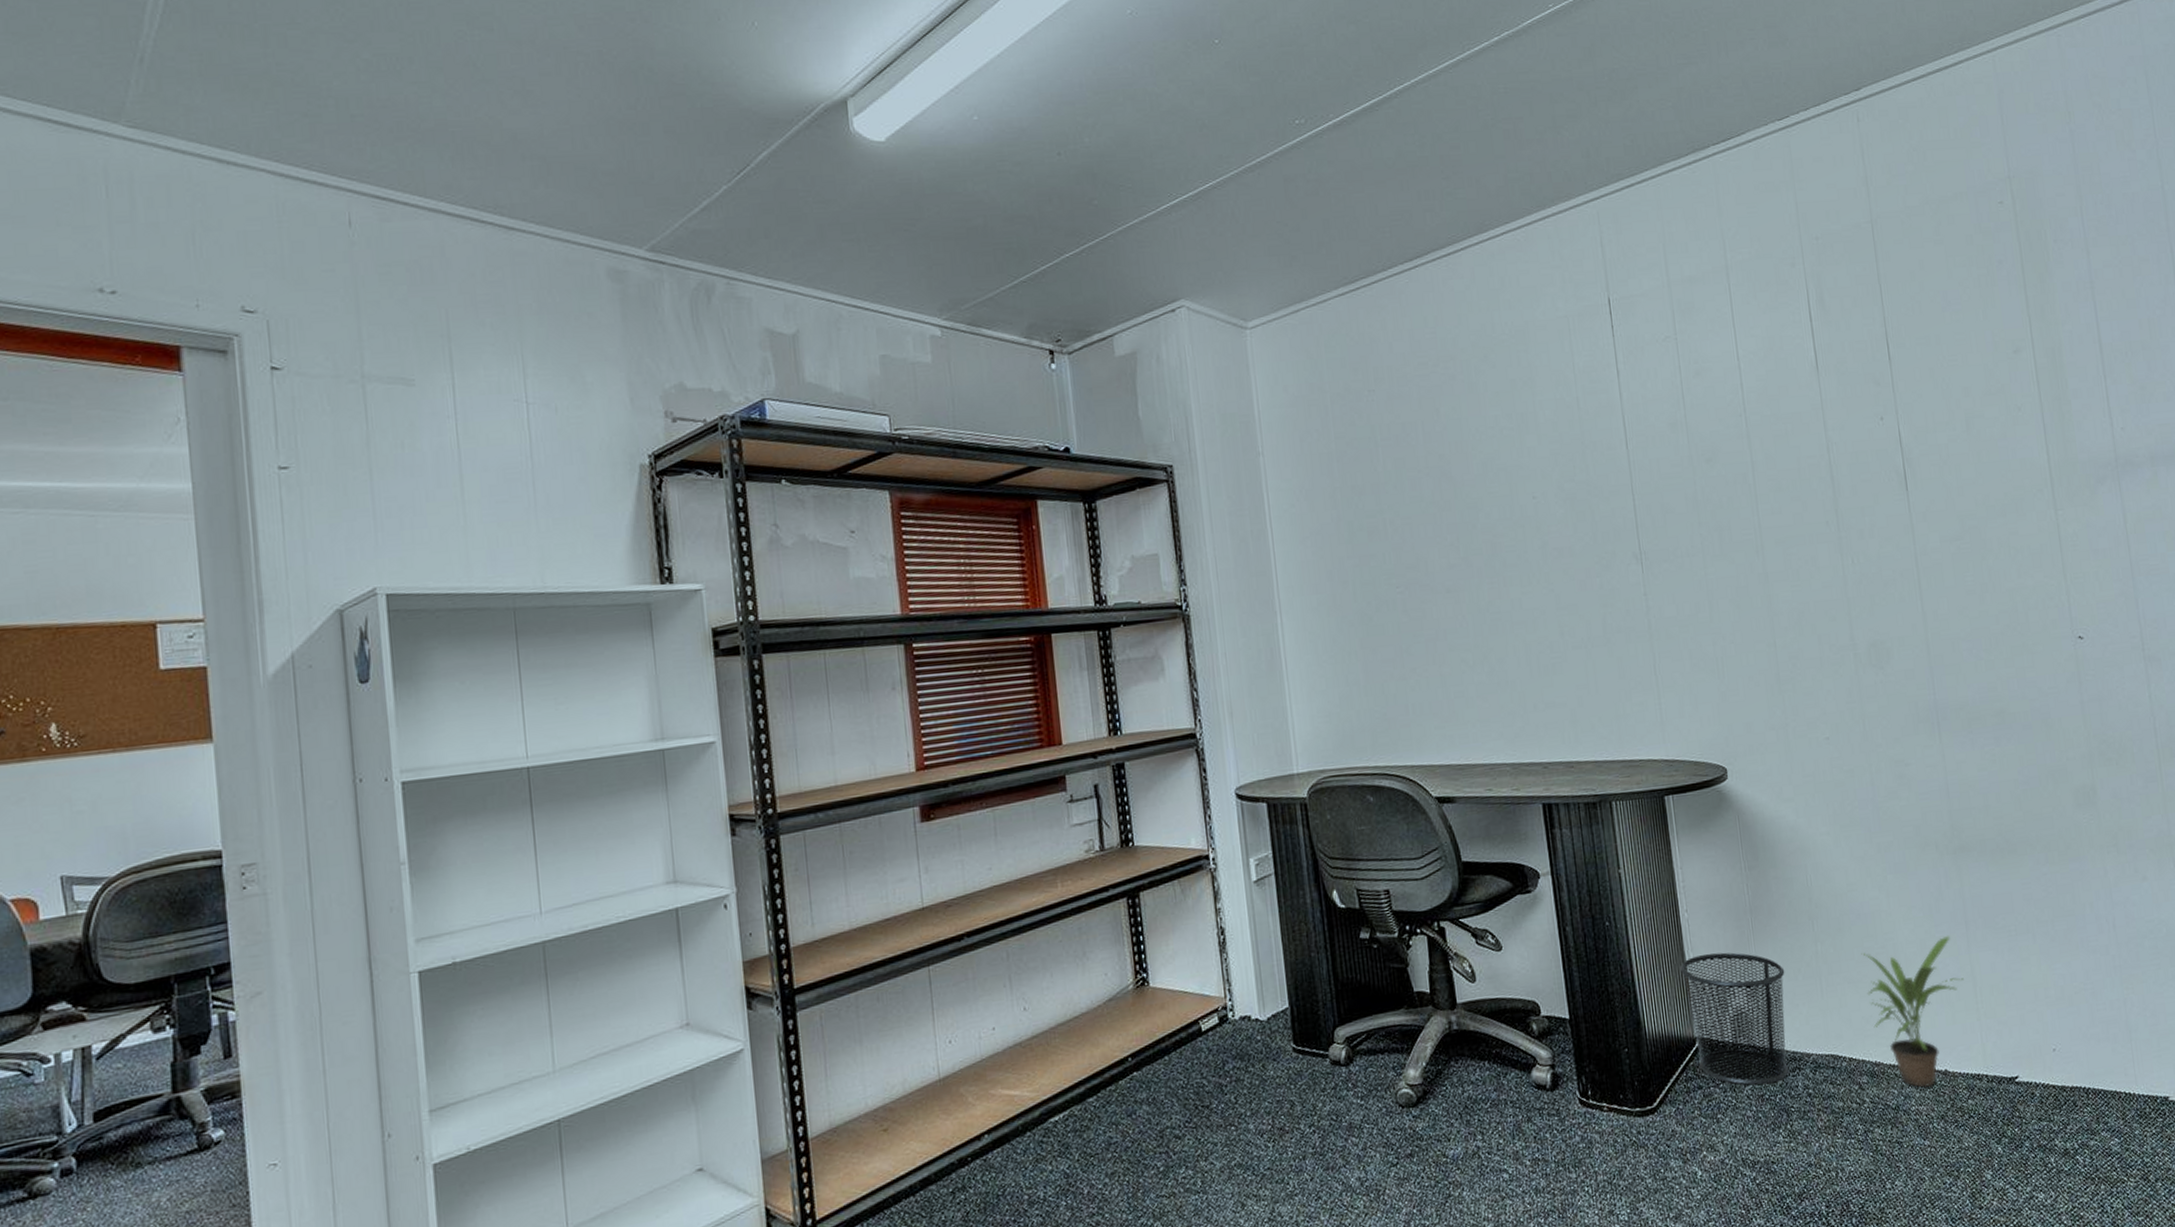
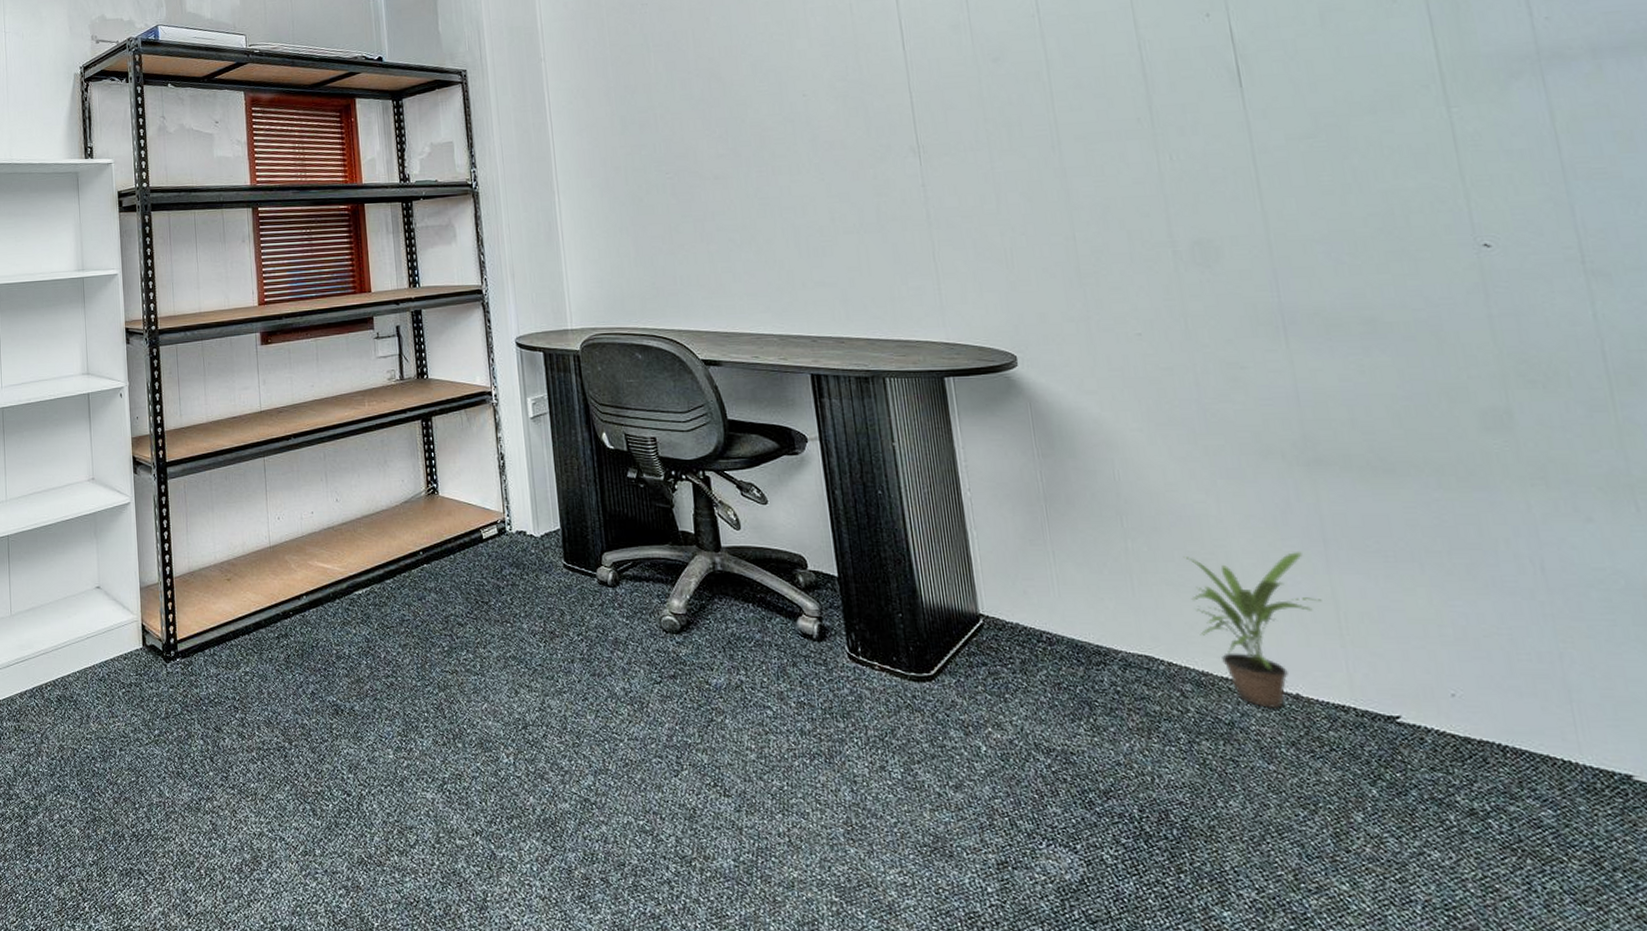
waste bin: present [1679,952,1790,1086] -> none [960,535,1093,674]

